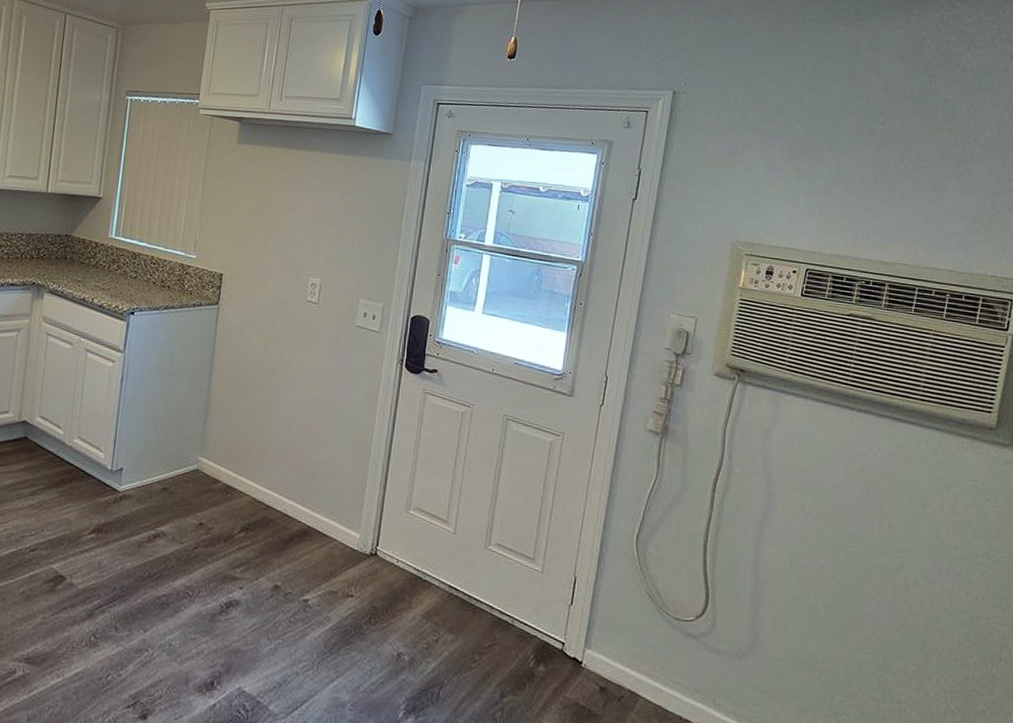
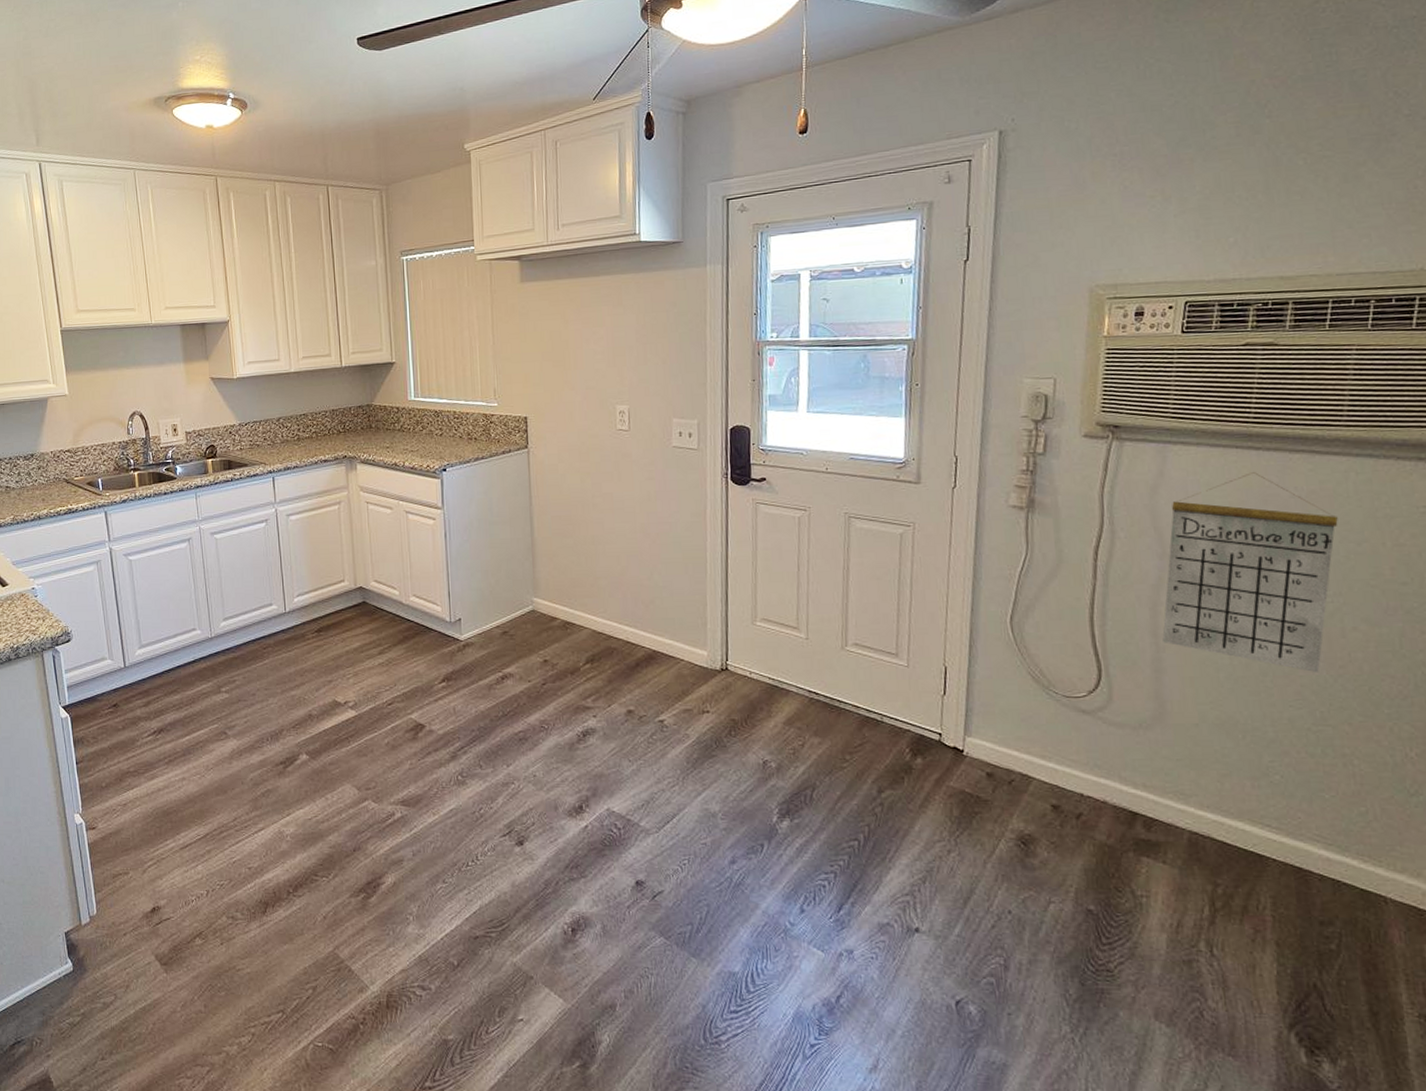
calendar: none [762,429,909,622] -> present [1162,472,1338,673]

